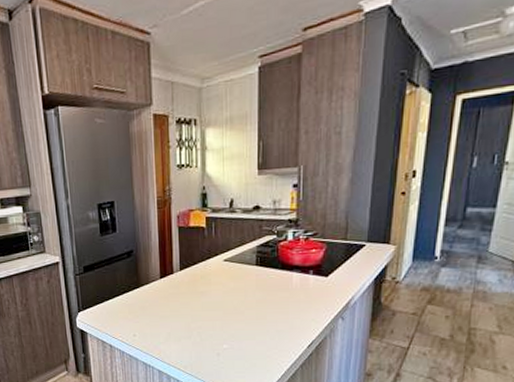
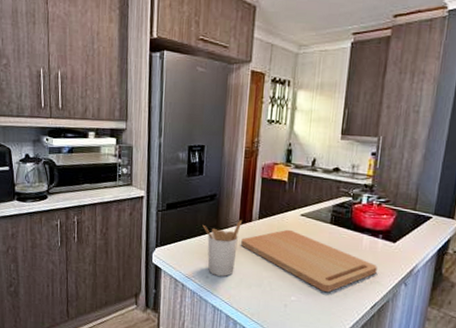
utensil holder: none [123,273,163,333] -> present [202,220,242,276]
cutting board: none [165,277,311,335] -> present [241,229,377,292]

